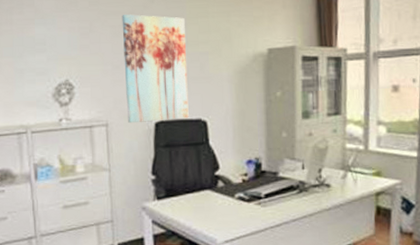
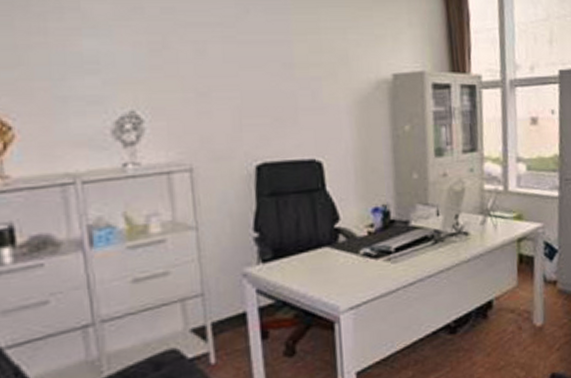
wall art: present [122,14,189,124] -> none [207,27,300,168]

